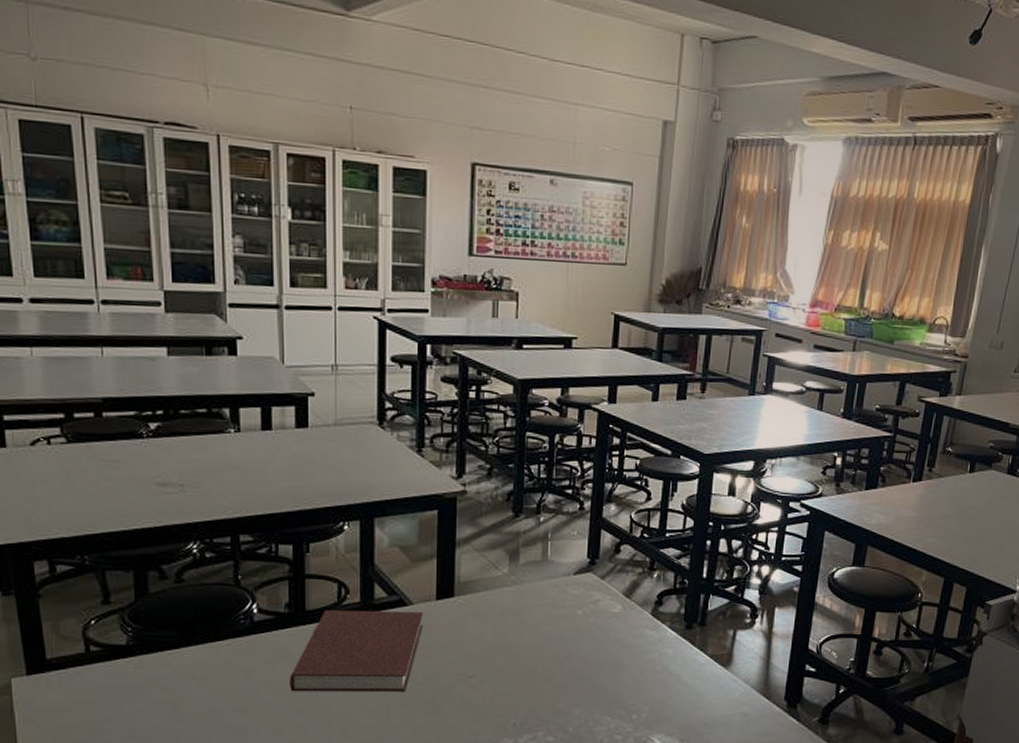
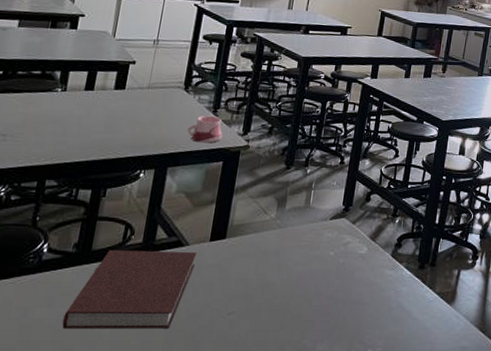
mug: none [391,455,433,489] -> present [187,115,223,143]

